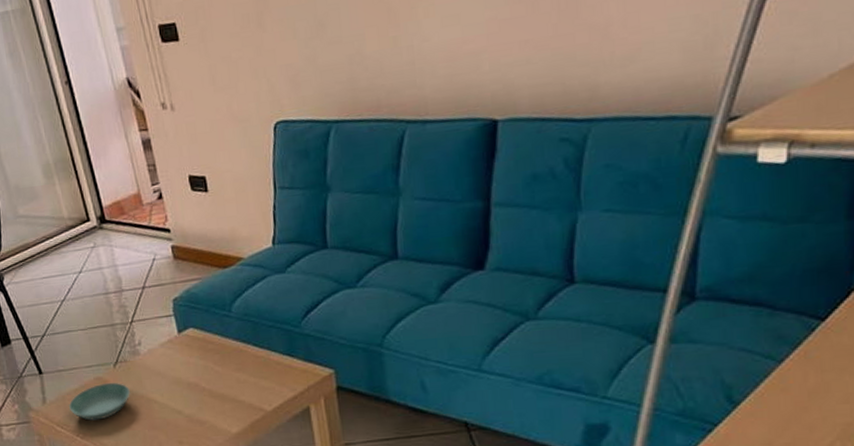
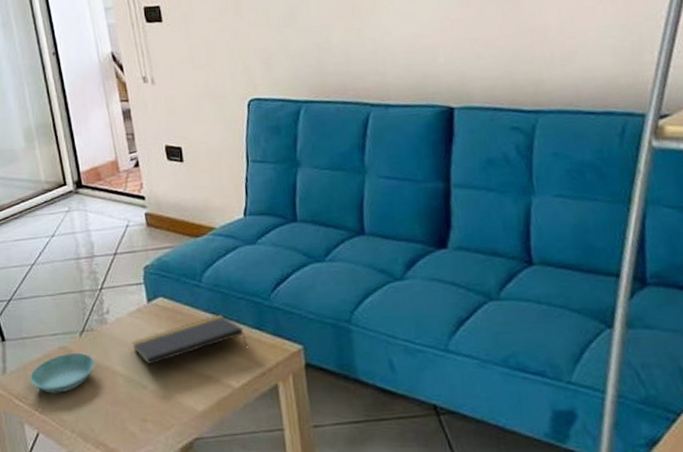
notepad: none [165,343,279,393] -> present [132,315,248,366]

